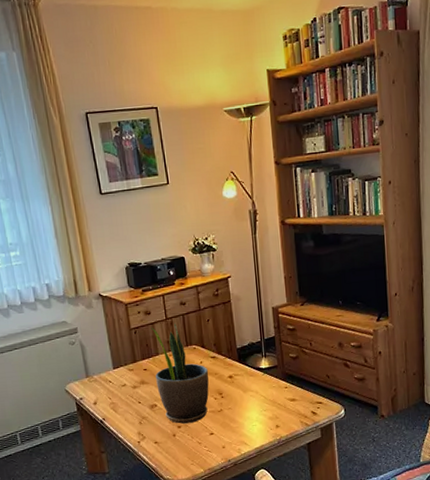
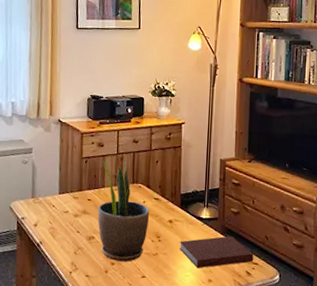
notebook: none [243,381,318,417] -> present [180,236,254,269]

